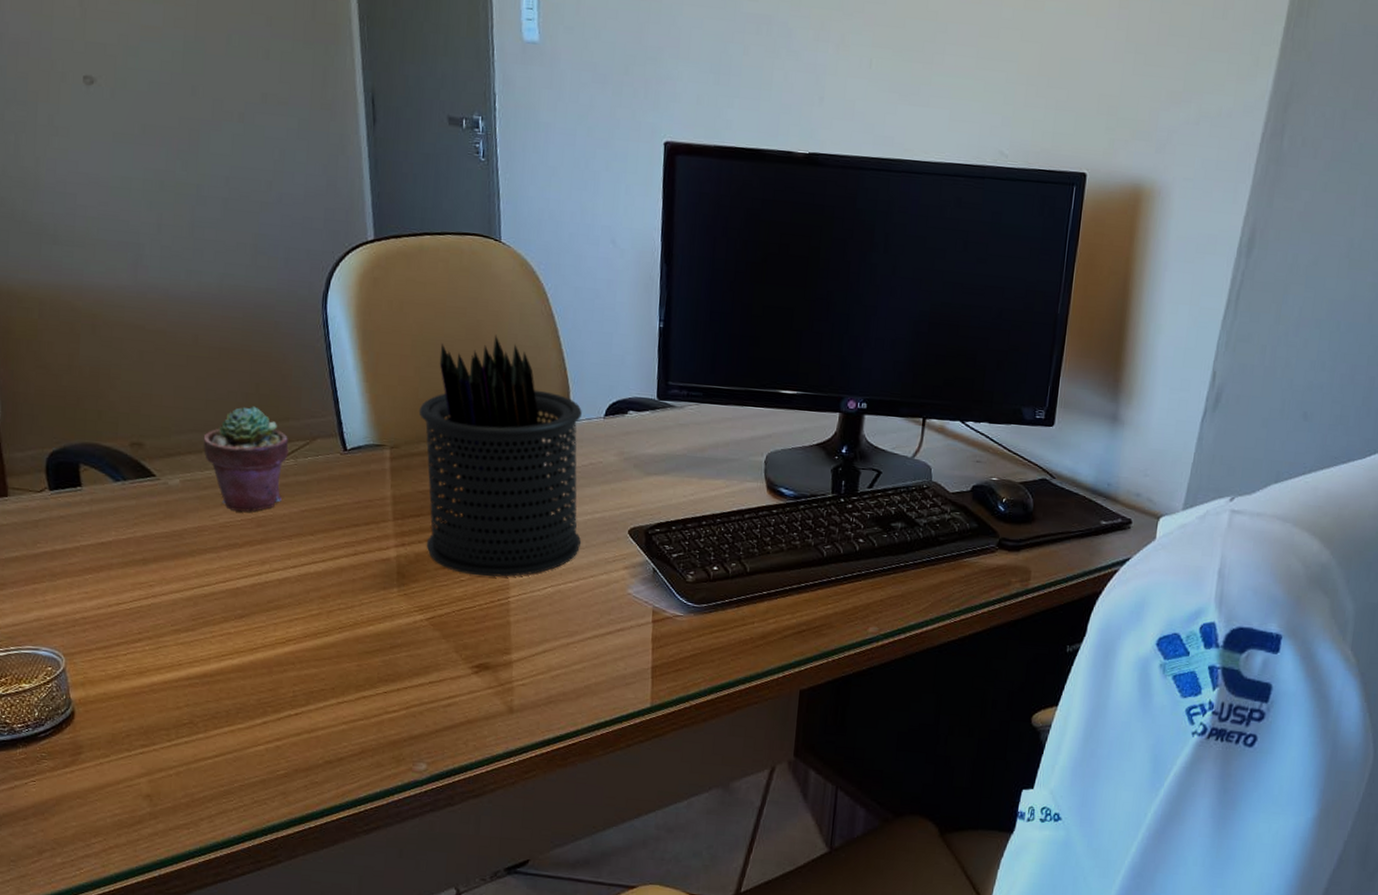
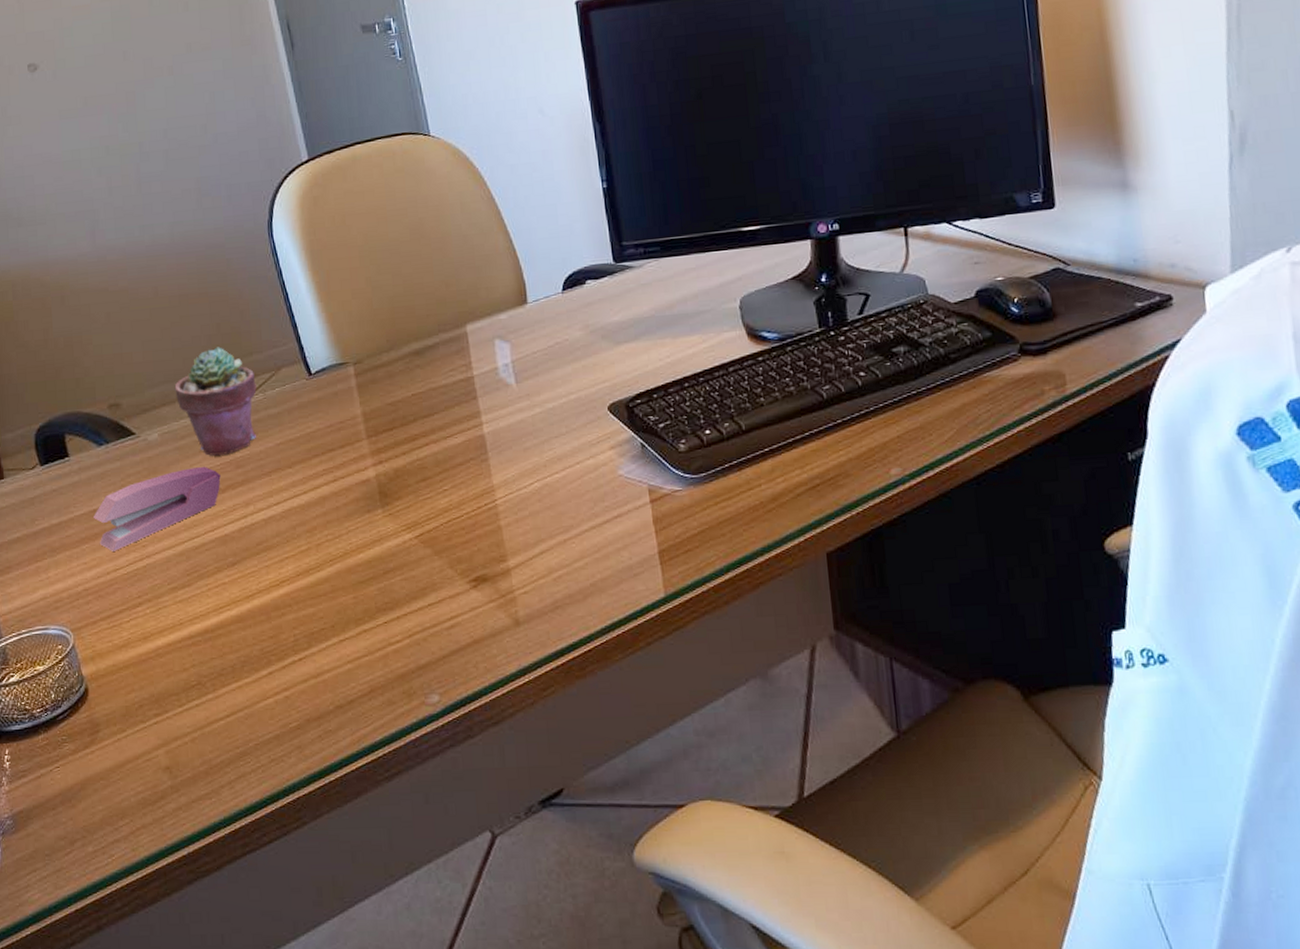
stapler: none [101,518,240,586] -> present [93,466,221,551]
pen holder: present [418,334,582,577] -> none [375,229,560,483]

